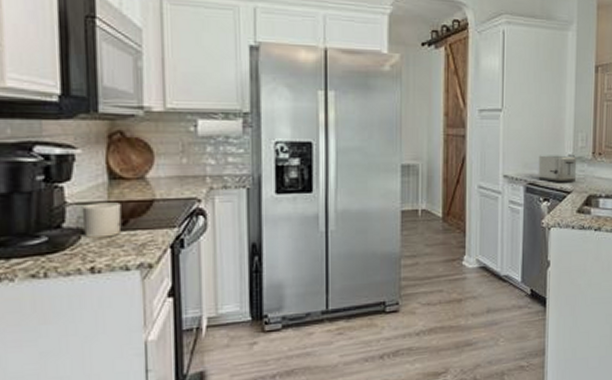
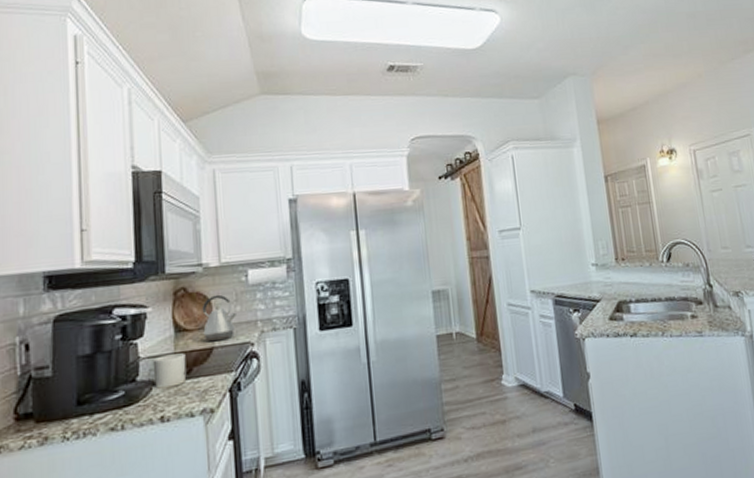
kettle: none [141,143,184,194] -> present [202,294,238,342]
toaster: present [538,155,577,183] -> none [562,264,604,293]

